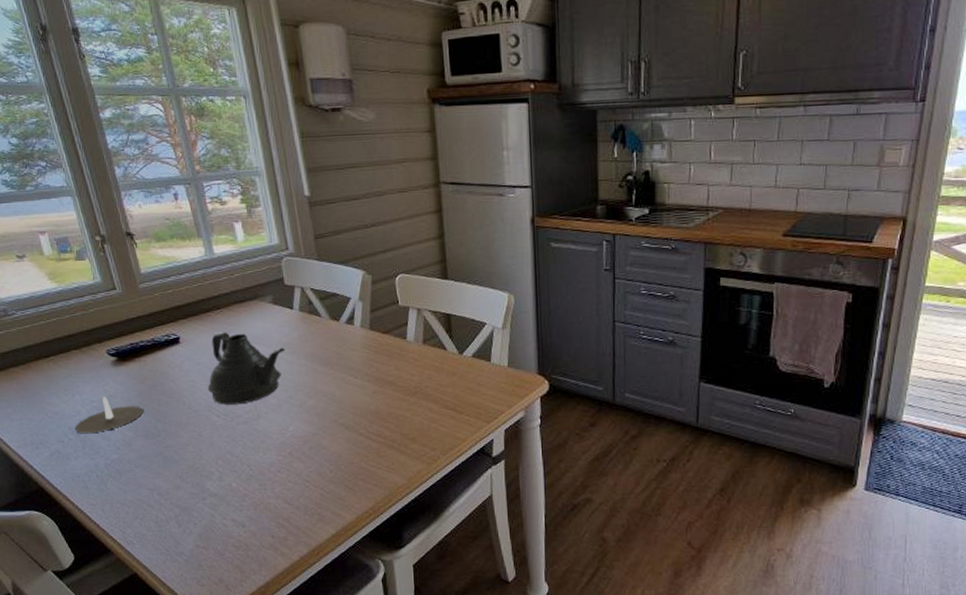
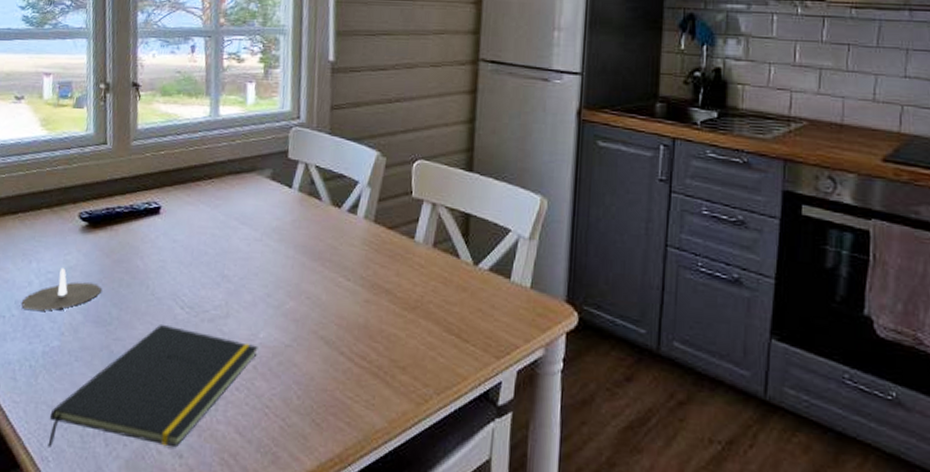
notepad: none [126,430,291,534] -> present [47,324,258,448]
teapot: present [207,332,286,405] -> none [177,206,275,297]

